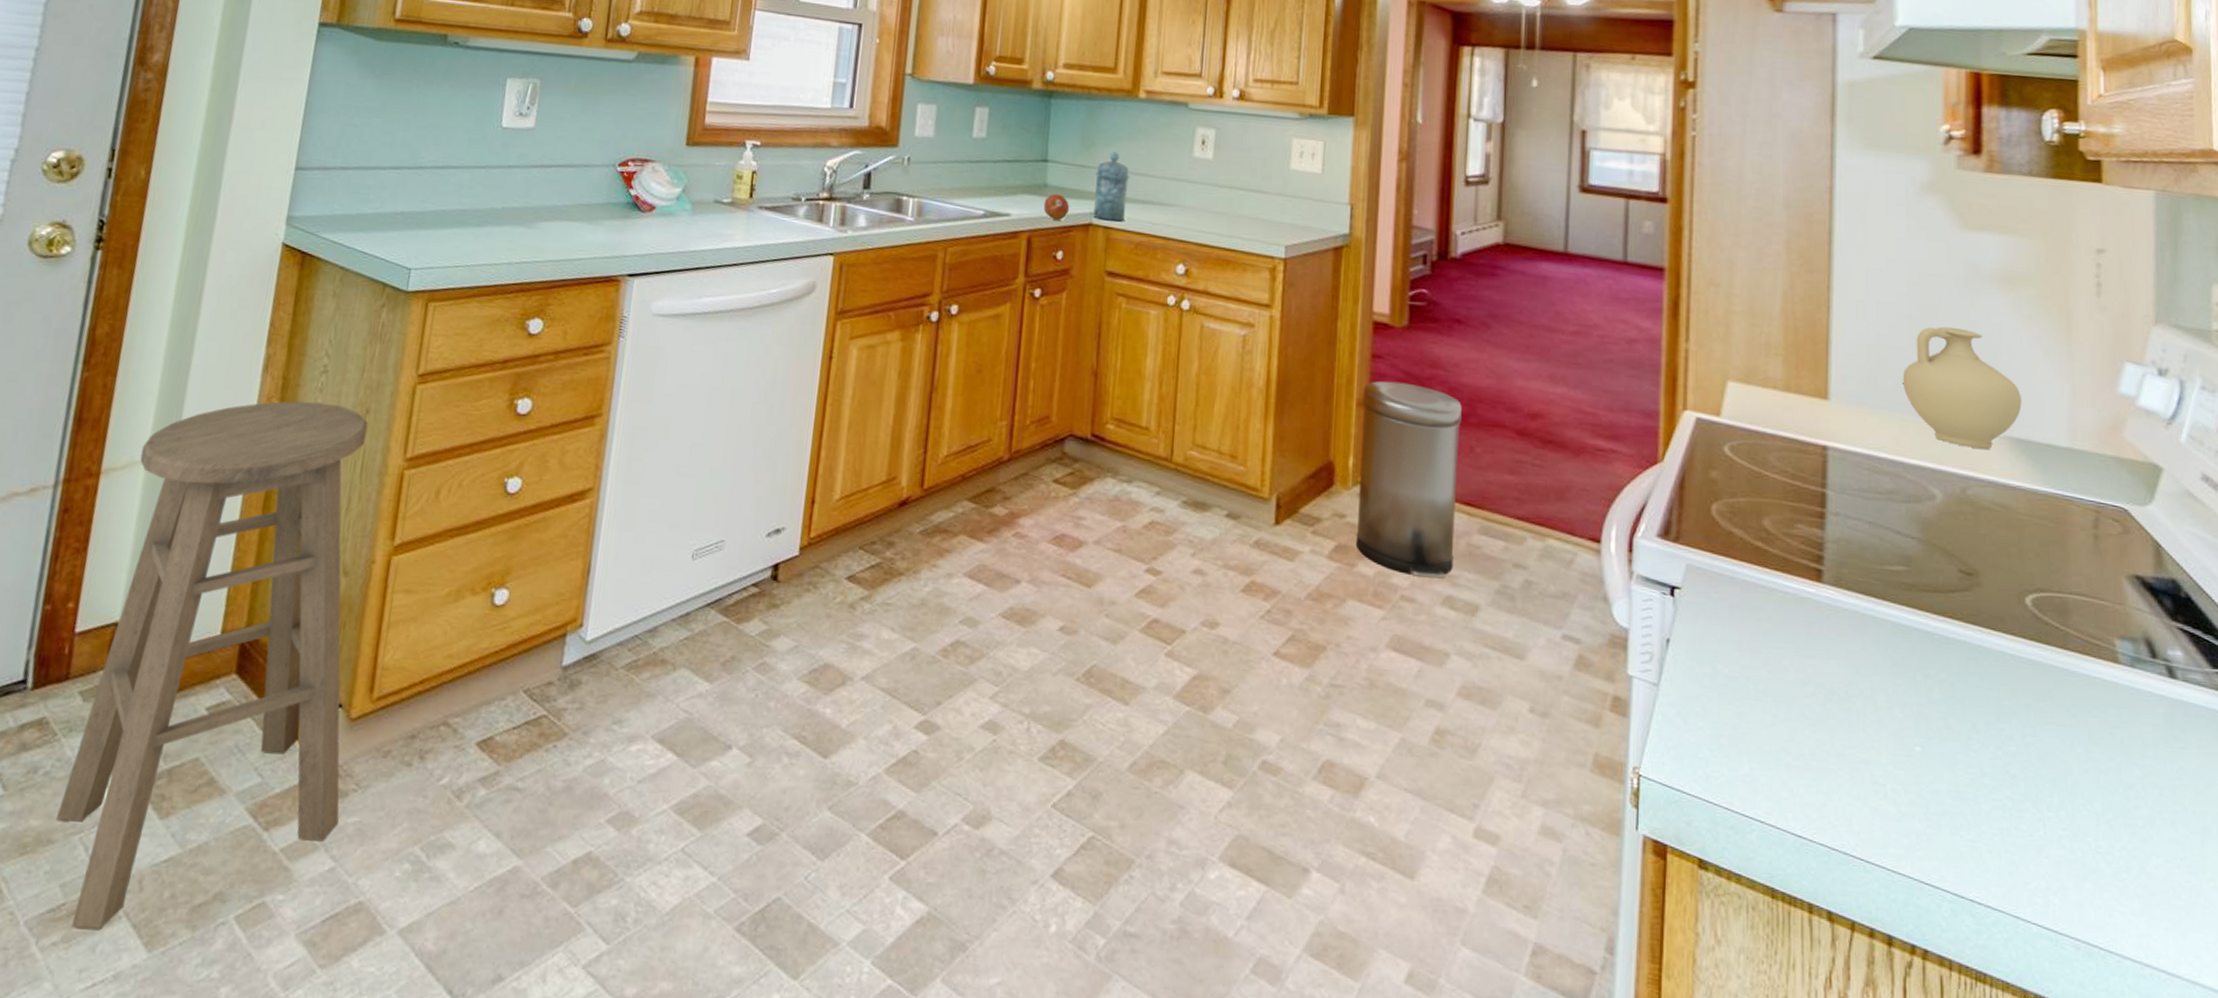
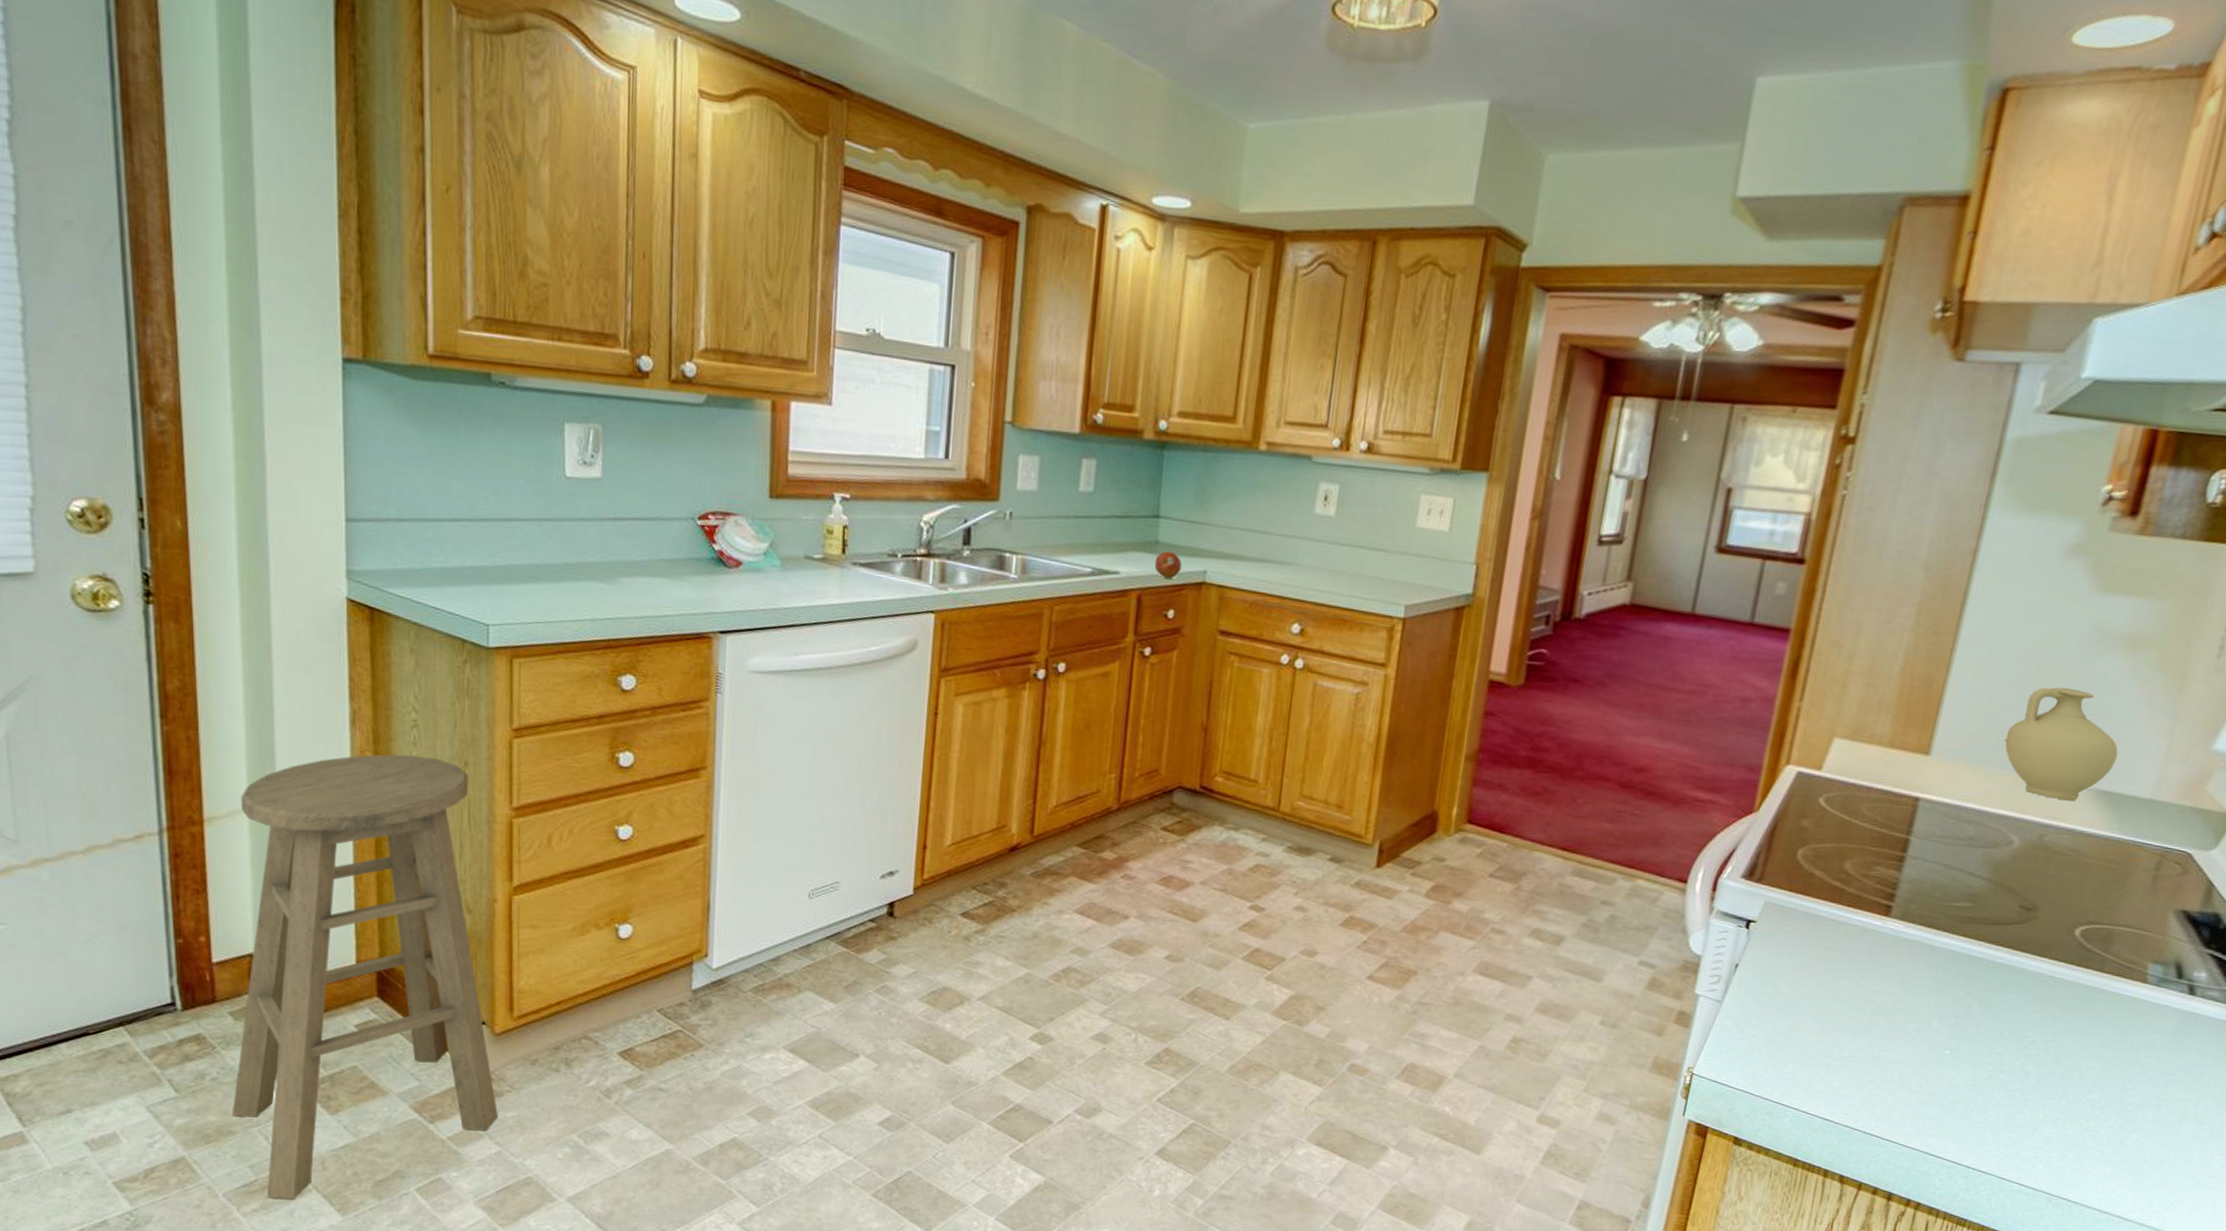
canister: present [1092,151,1130,222] -> none [1206,507,1247,580]
pedal bin: present [1355,381,1462,579] -> none [1452,737,1569,914]

